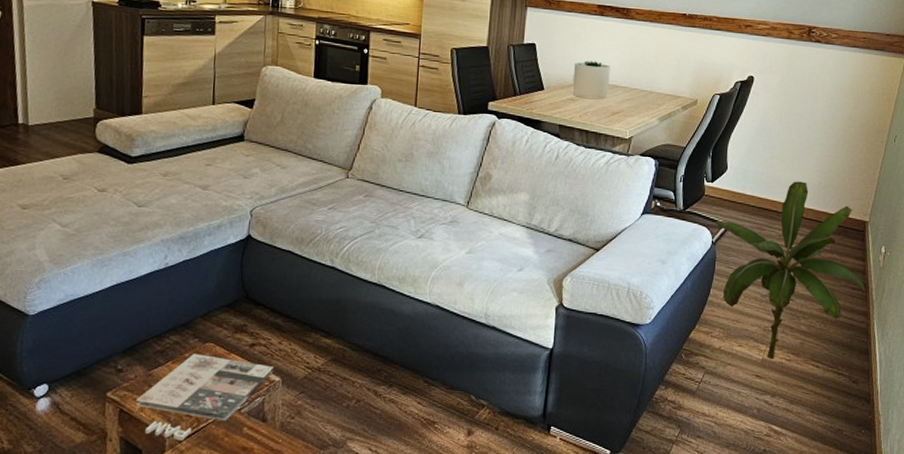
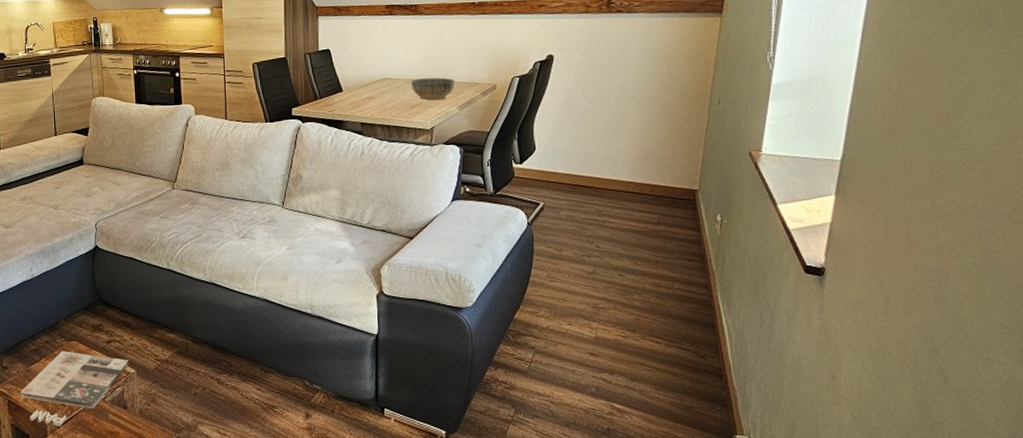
planter: present [572,60,610,100] -> none [369,59,405,96]
bowl: none [614,85,659,110] -> present [410,77,456,100]
plant: present [715,181,866,359] -> none [529,155,704,336]

